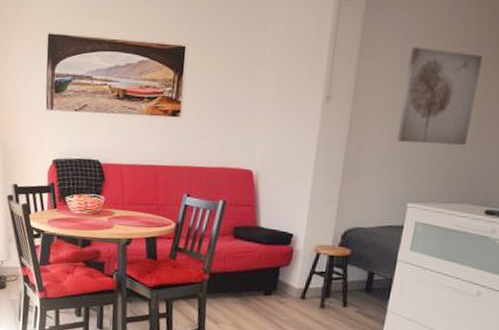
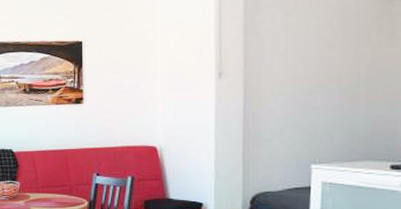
wall art: present [397,47,483,145] -> none [292,20,363,108]

